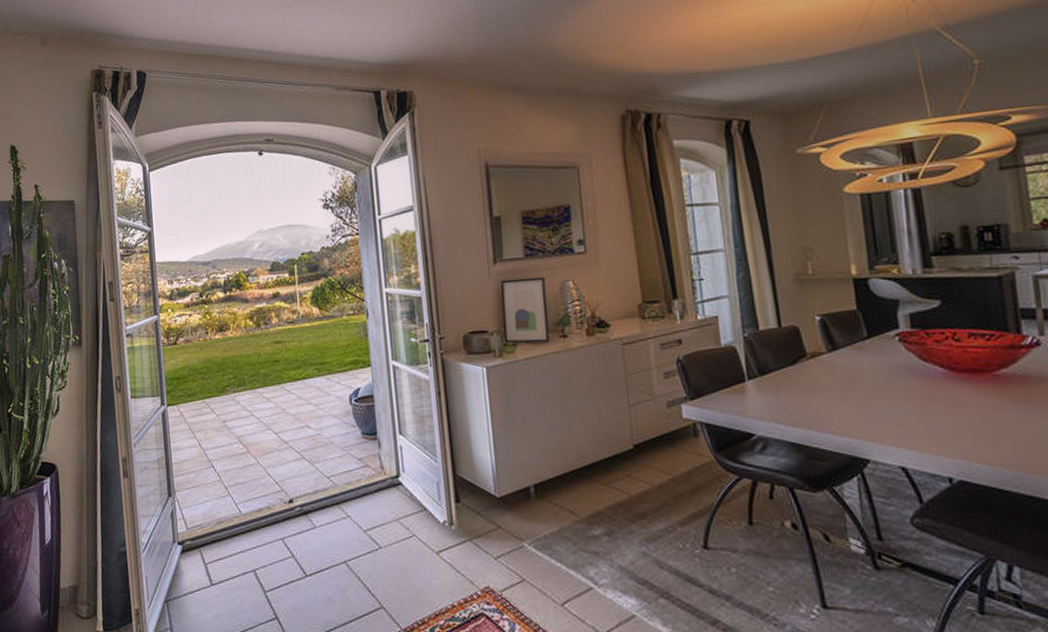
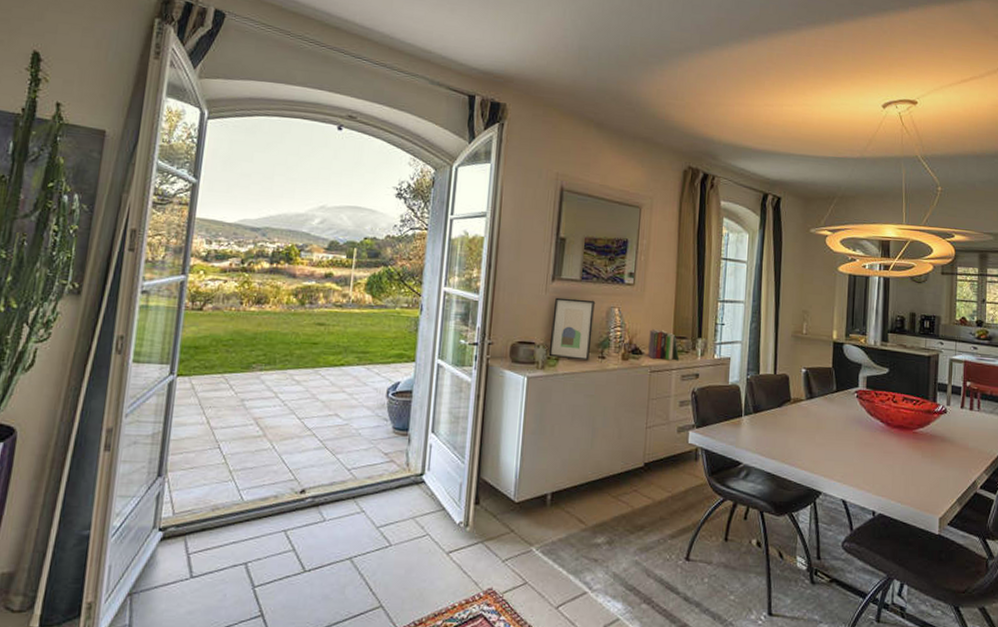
books: none [613,296,655,331] -> present [648,328,680,361]

